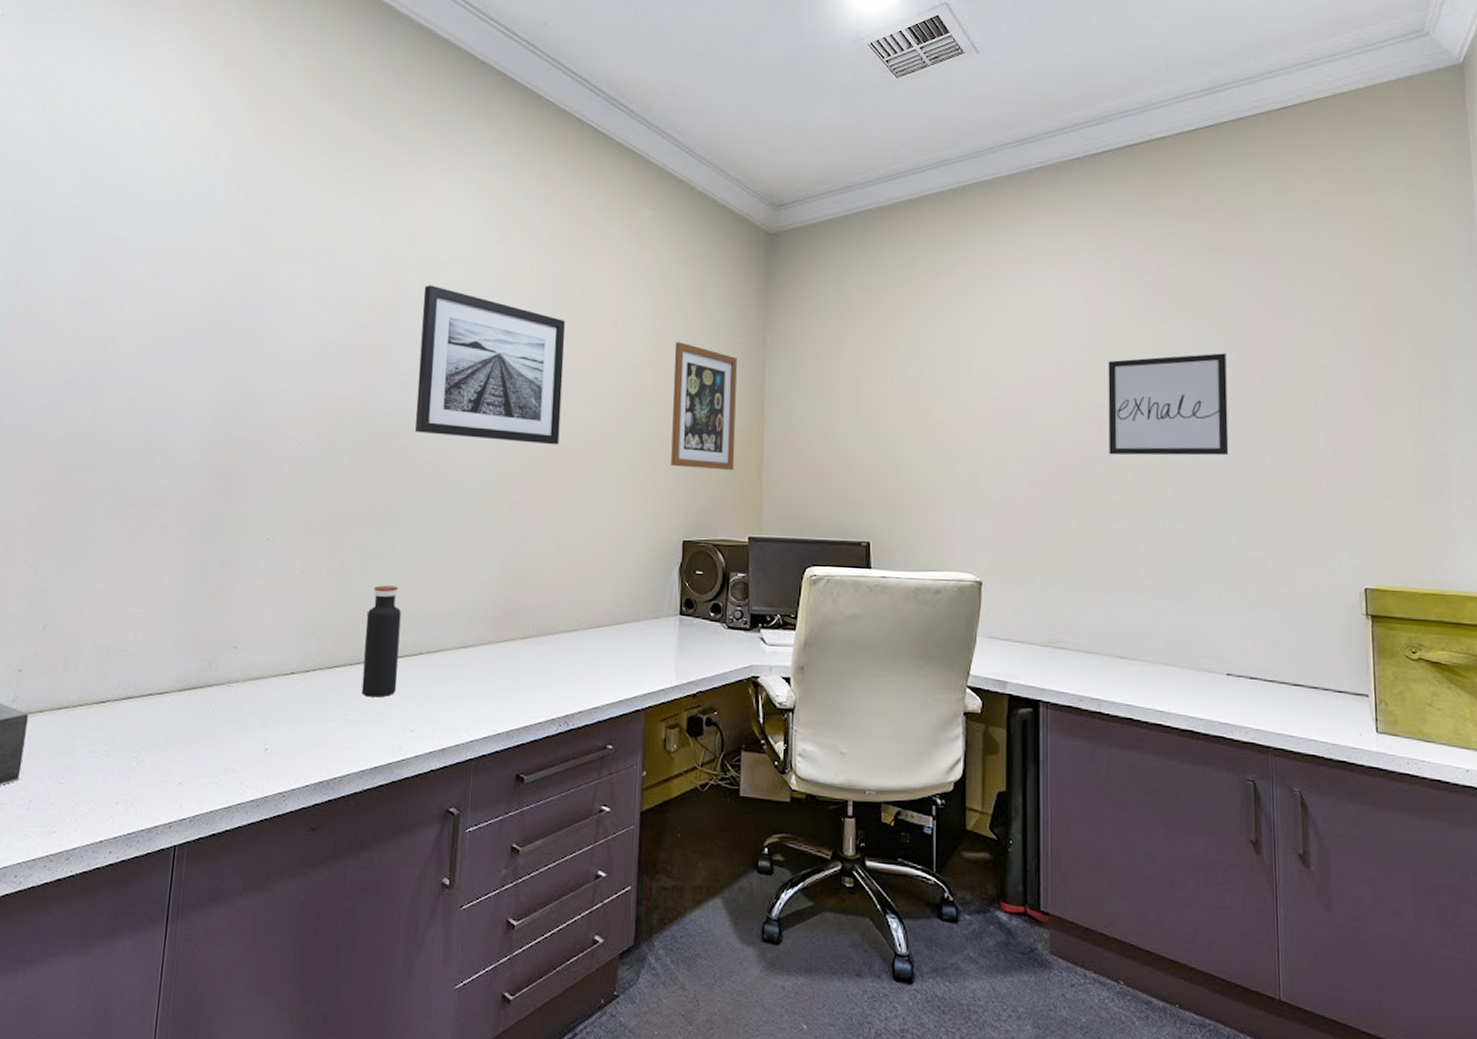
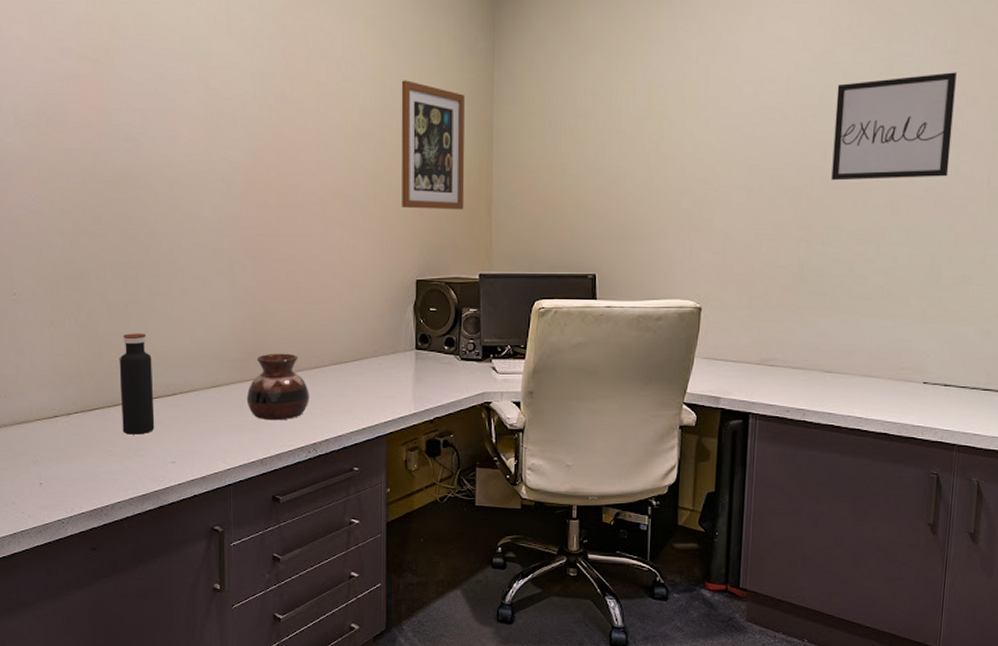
wall art: present [414,285,565,445] -> none [139,28,290,191]
vase: none [497,613,565,688] -> present [246,353,309,421]

